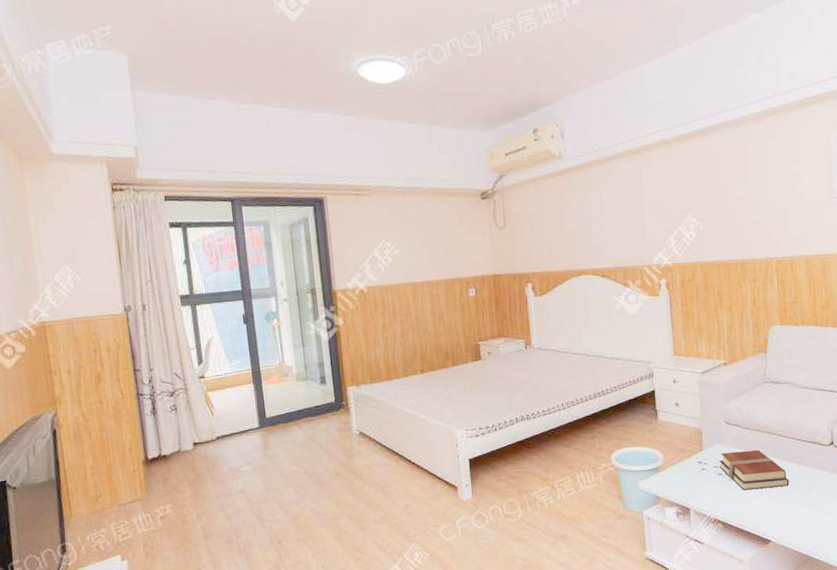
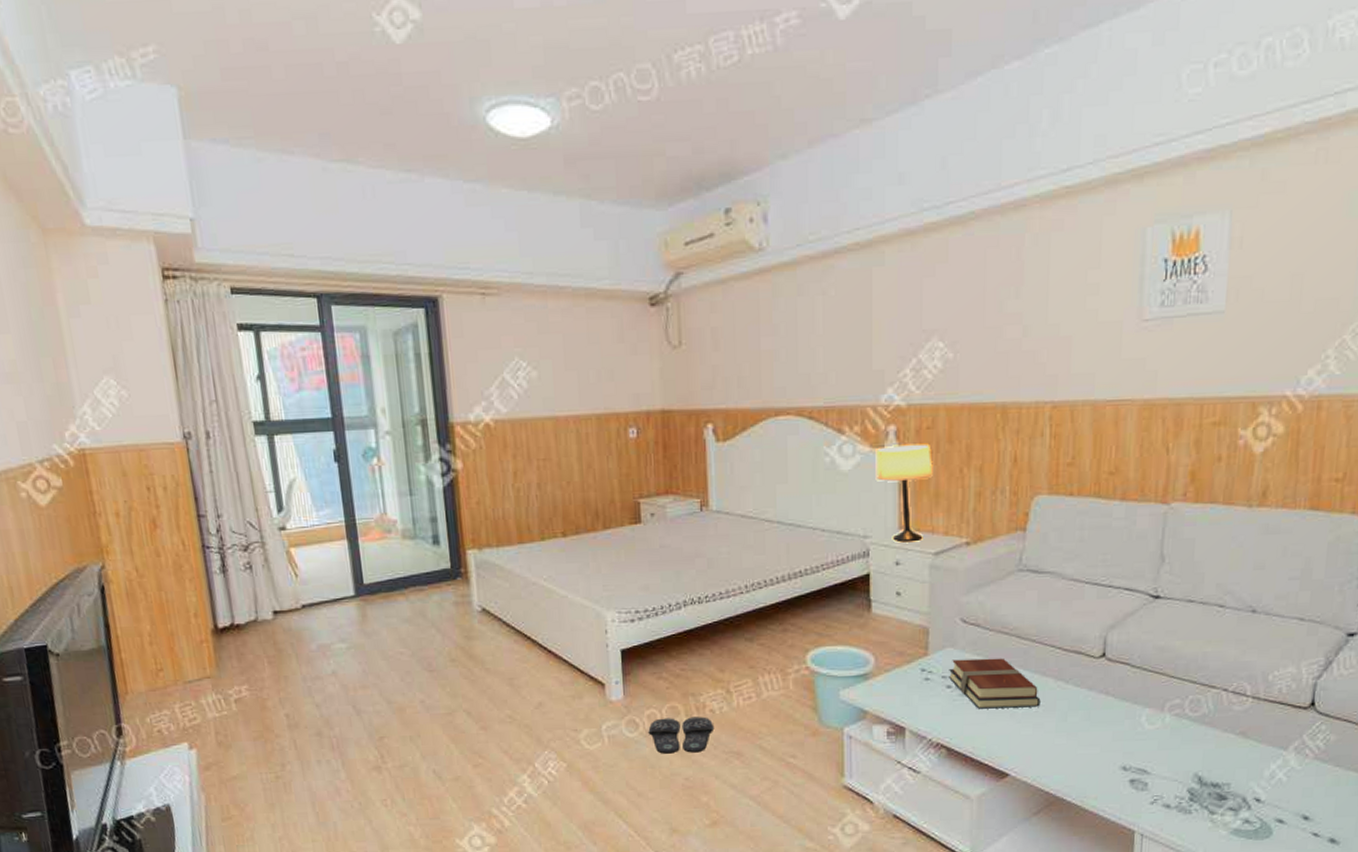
slippers: none [492,509,544,541] -> present [648,717,715,754]
table lamp: none [653,292,696,366] -> present [877,444,933,543]

